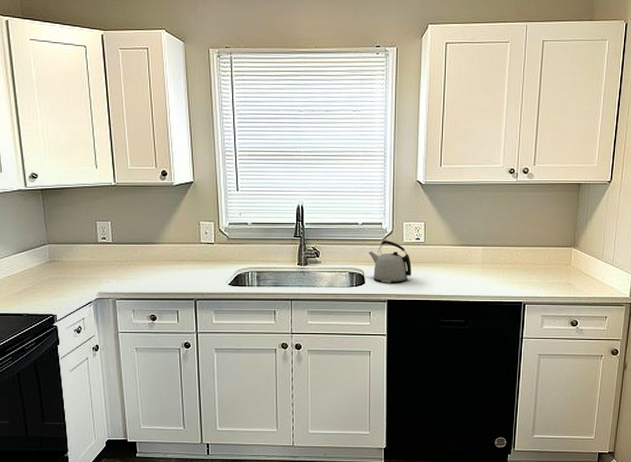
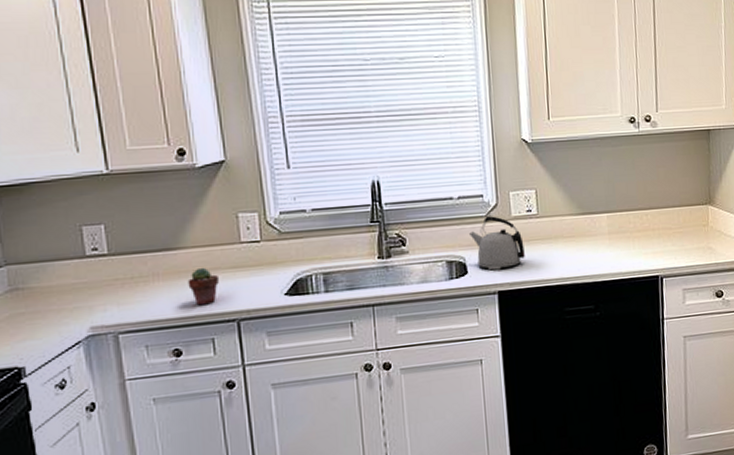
potted succulent: none [163,258,184,286] -> present [187,267,219,306]

